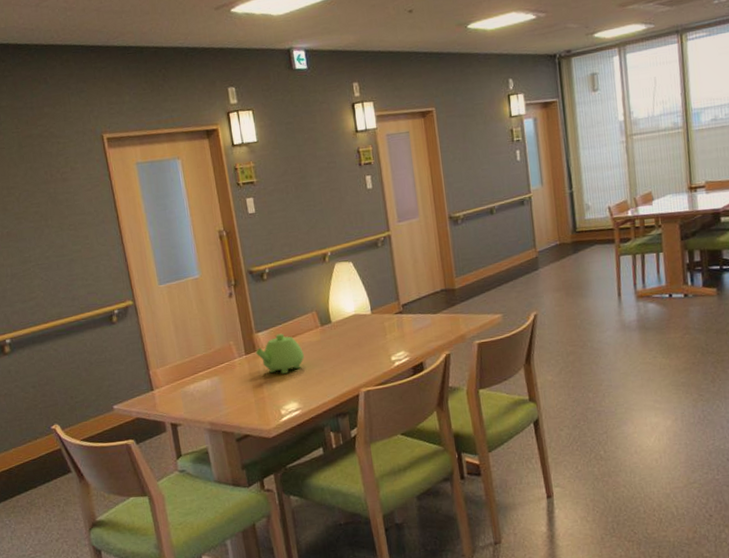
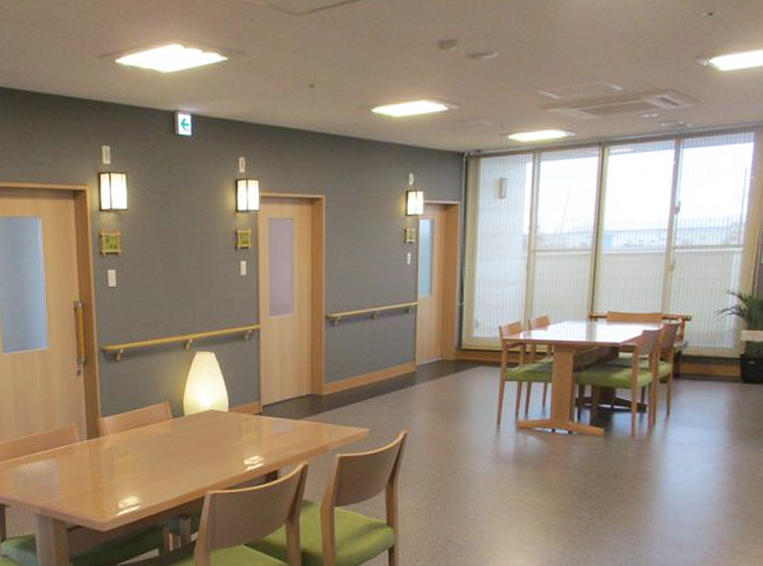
teapot: present [255,333,304,374] -> none [98,421,150,464]

